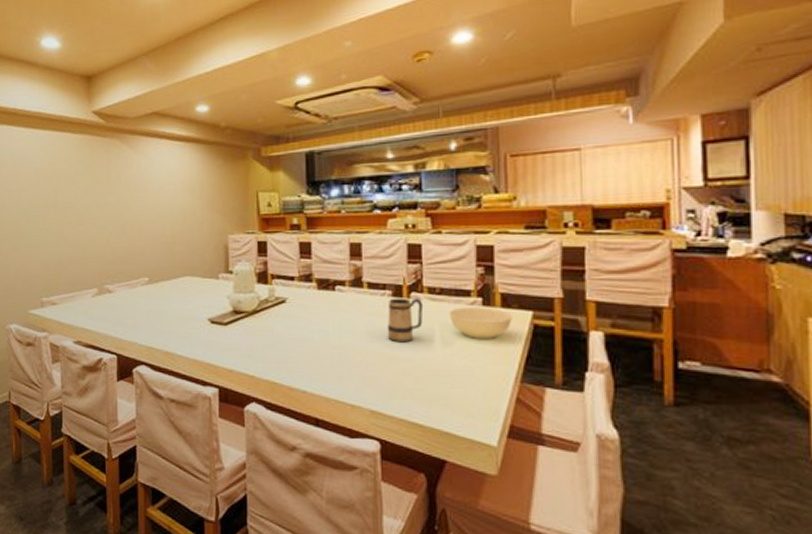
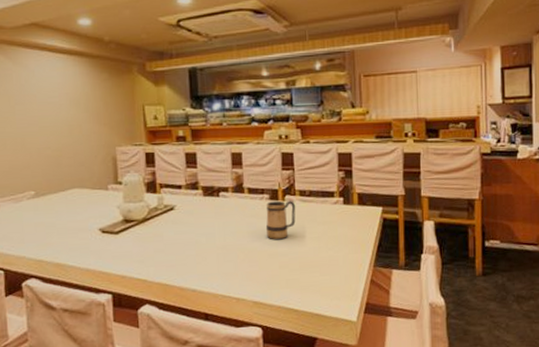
bowl: present [449,307,512,340] -> none [317,205,367,234]

